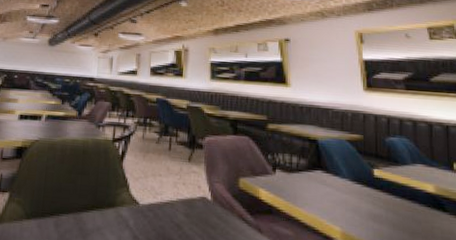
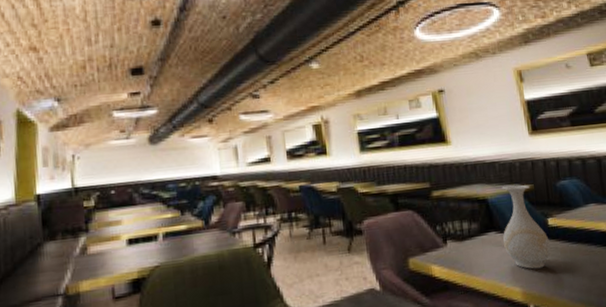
vase: none [328,132,373,214] -> present [502,184,551,270]

